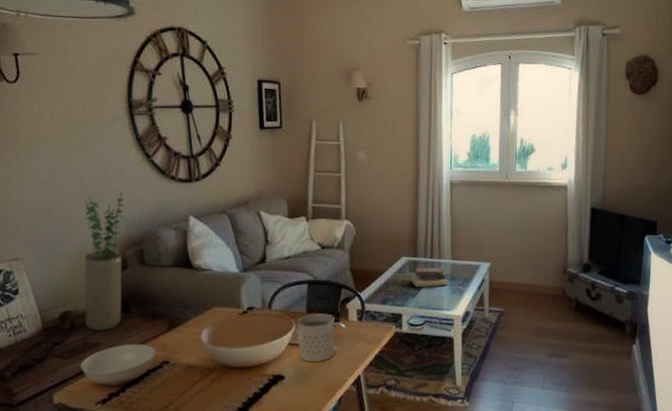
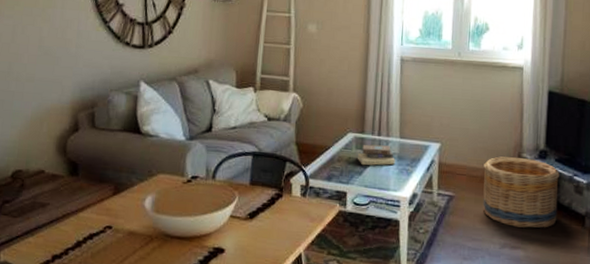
bowl: present [80,343,157,387] -> none [27,206,101,249]
vase: present [84,192,125,331] -> none [34,55,81,192]
mug: present [297,313,348,363] -> none [239,186,291,238]
basket: none [531,272,603,337] -> present [482,156,561,228]

